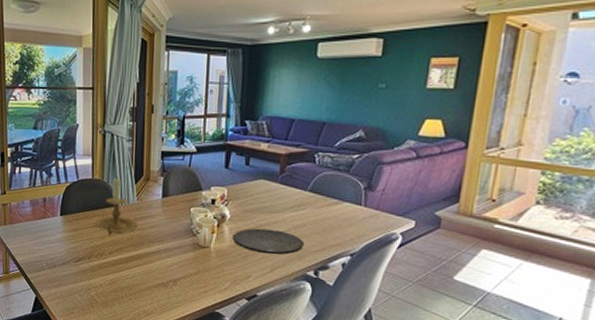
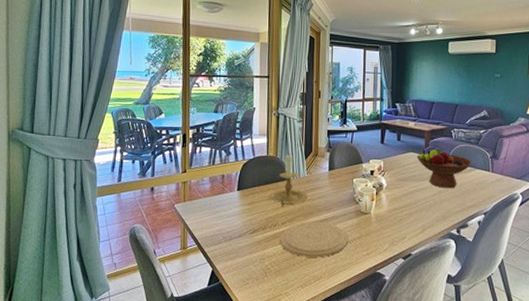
plate: none [107,252,183,292] -> present [280,221,348,258]
plate: present [232,228,303,255] -> none [389,194,447,217]
fruit bowl: none [268,176,340,224] -> present [416,149,472,189]

